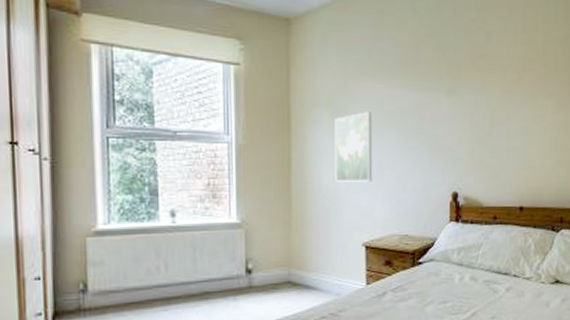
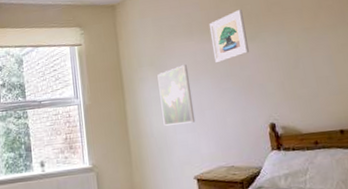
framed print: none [403,54,445,116] -> present [209,9,250,64]

